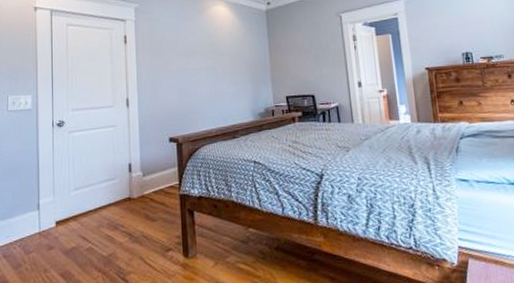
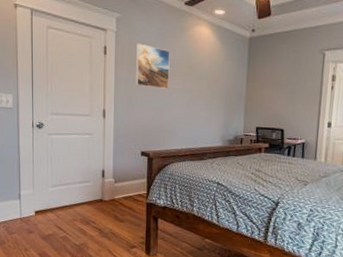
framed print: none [156,28,192,70] -> present [136,43,170,89]

